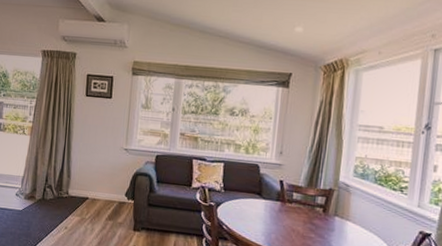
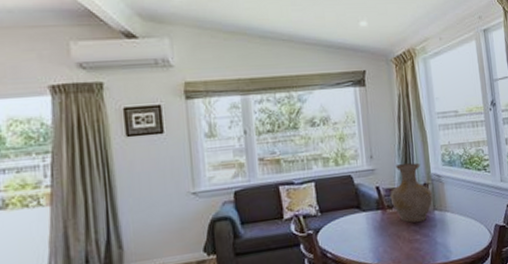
vase: none [292,165,336,223] -> present [390,162,433,223]

